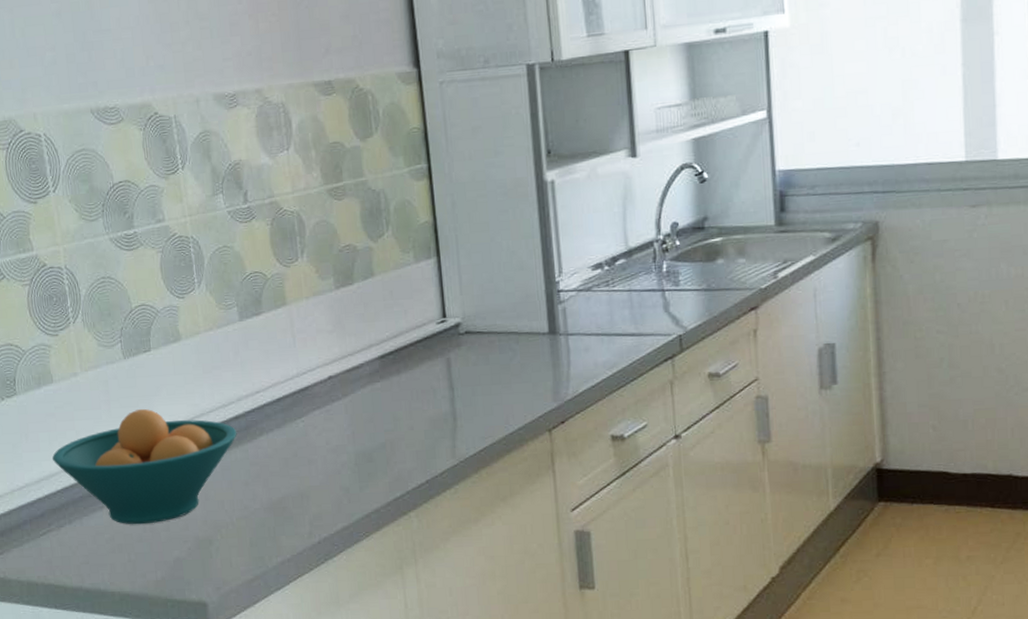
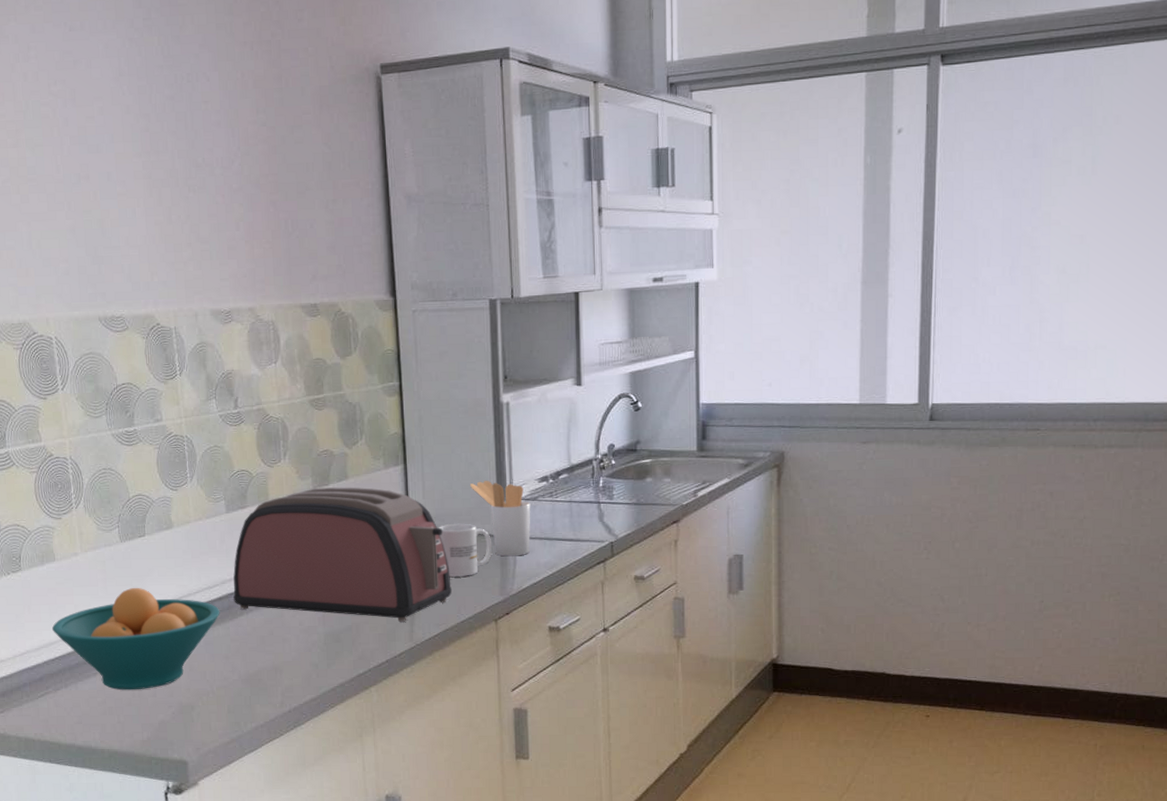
toaster: none [250,285,498,436] -> present [233,487,452,622]
mug: none [479,321,542,383] -> present [438,523,492,577]
utensil holder: none [513,270,586,357] -> present [469,480,531,557]

